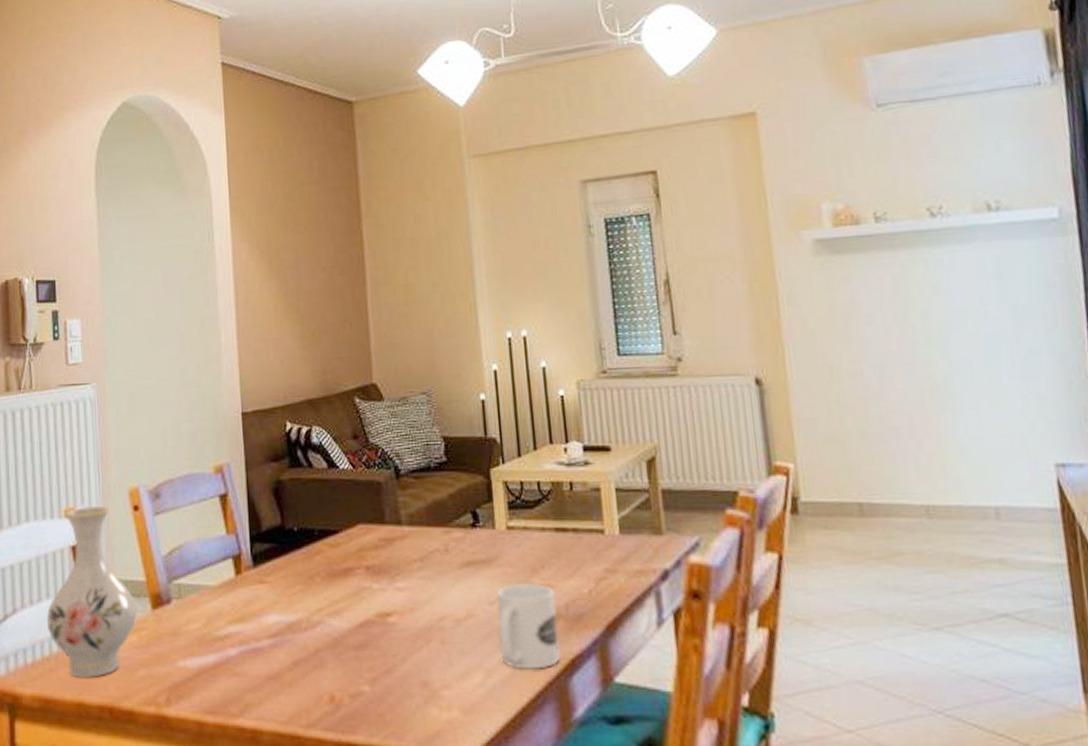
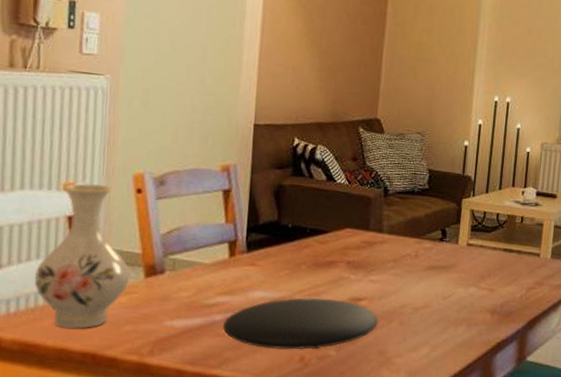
plate: none [239,617,416,687] -> present [223,297,379,350]
mug: present [496,583,560,669] -> none [445,285,495,348]

